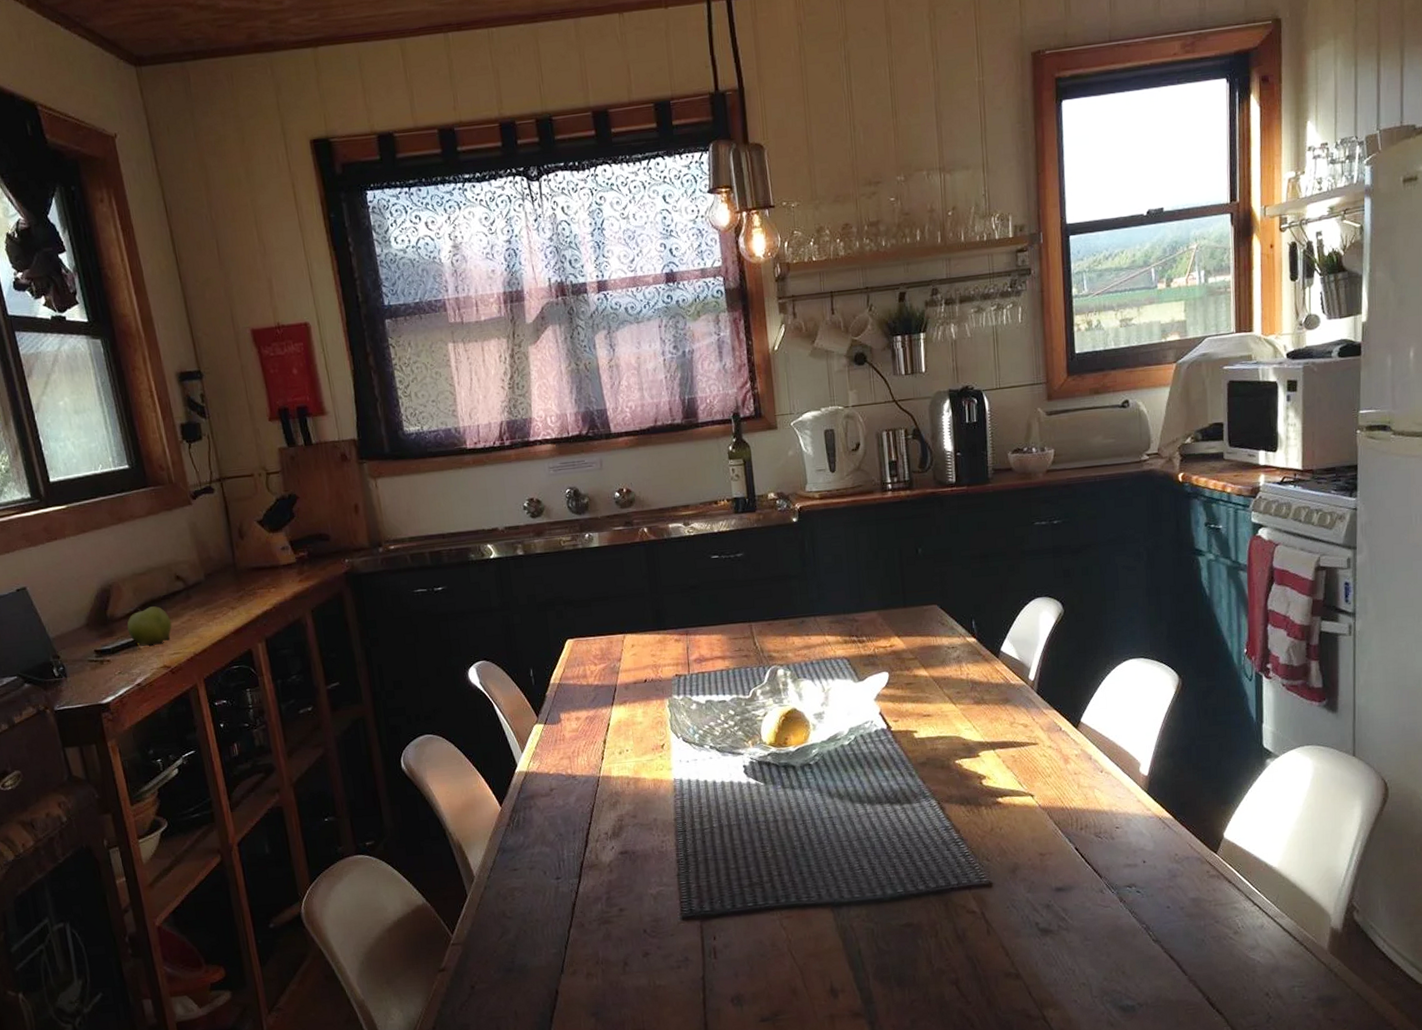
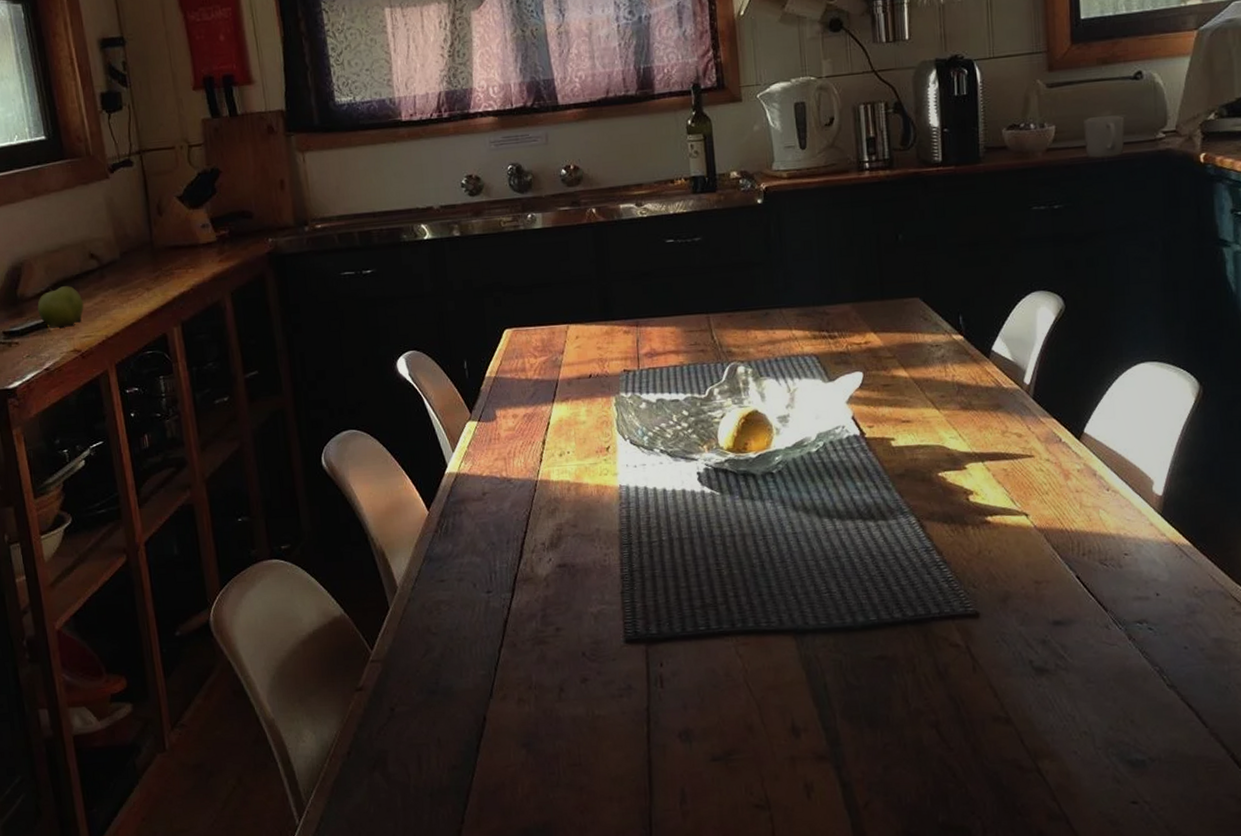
mug: none [1078,439,1114,478] -> present [1083,115,1125,158]

